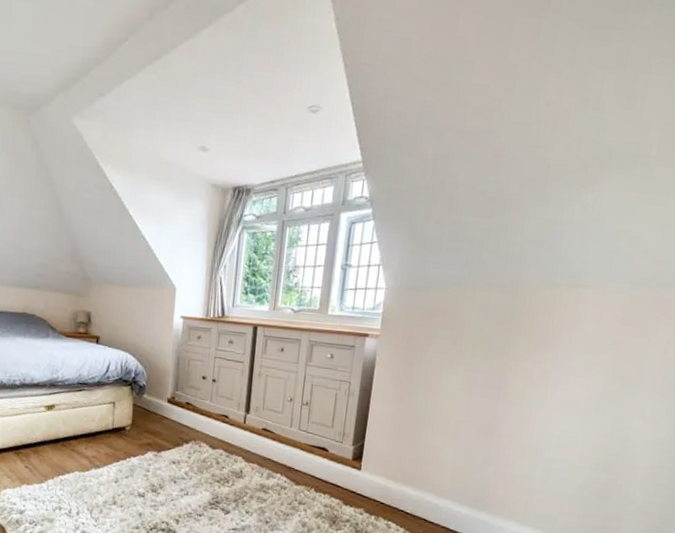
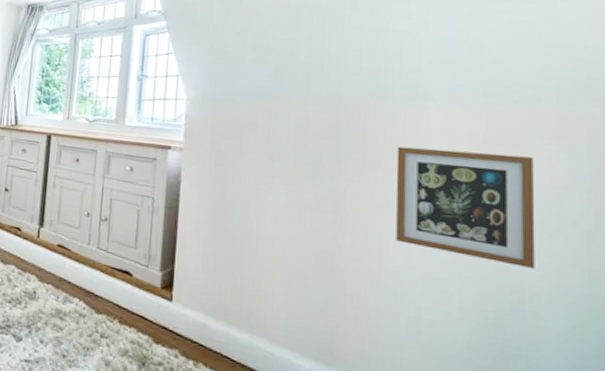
picture frame: none [543,328,657,424] -> present [395,146,535,269]

